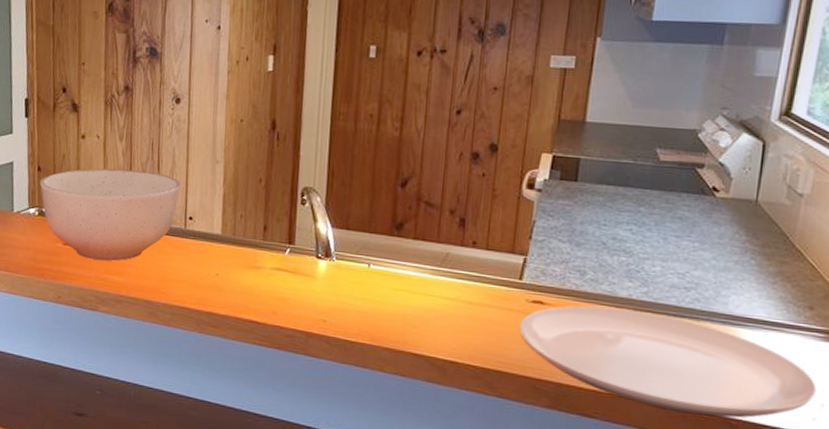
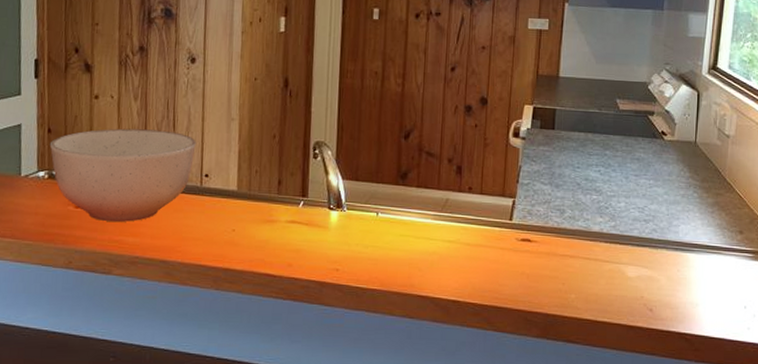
plate: present [519,305,817,418] -> none [511,241,749,333]

